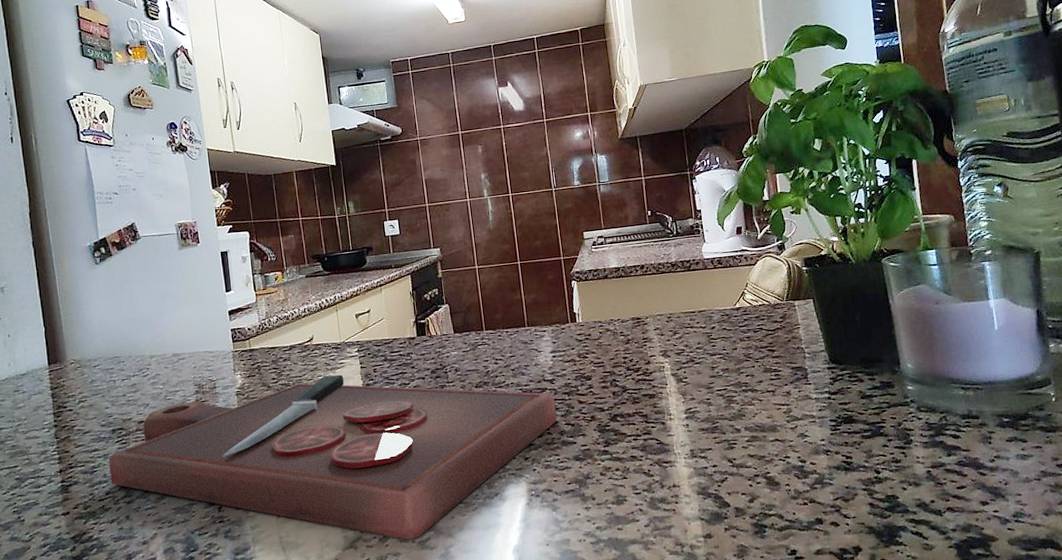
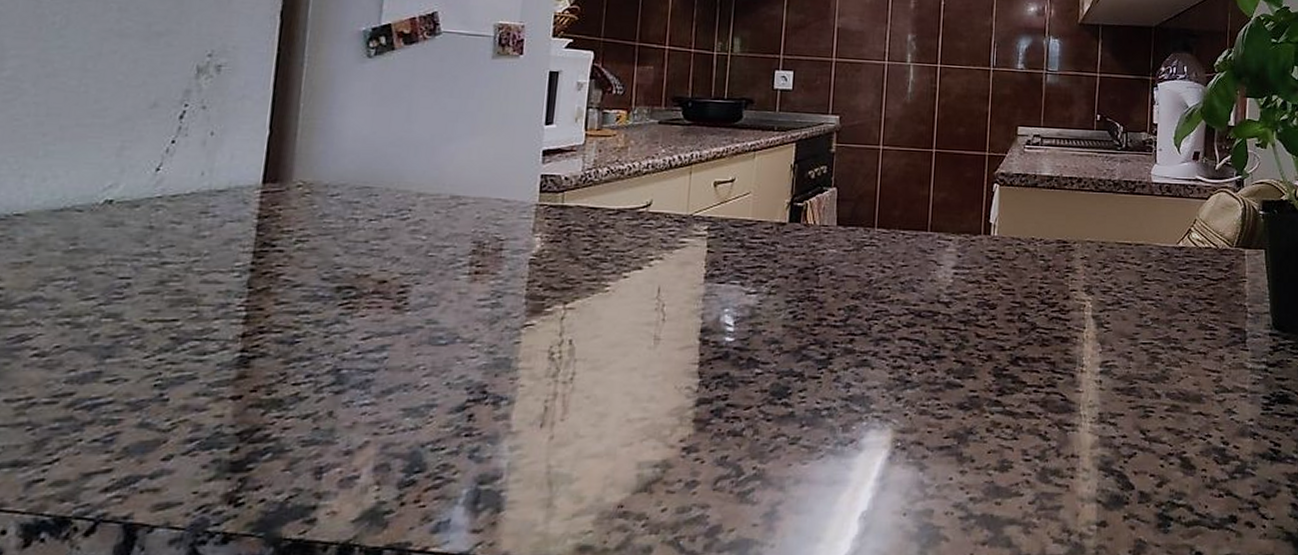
cutting board: present [108,374,557,540] -> none [317,255,947,489]

